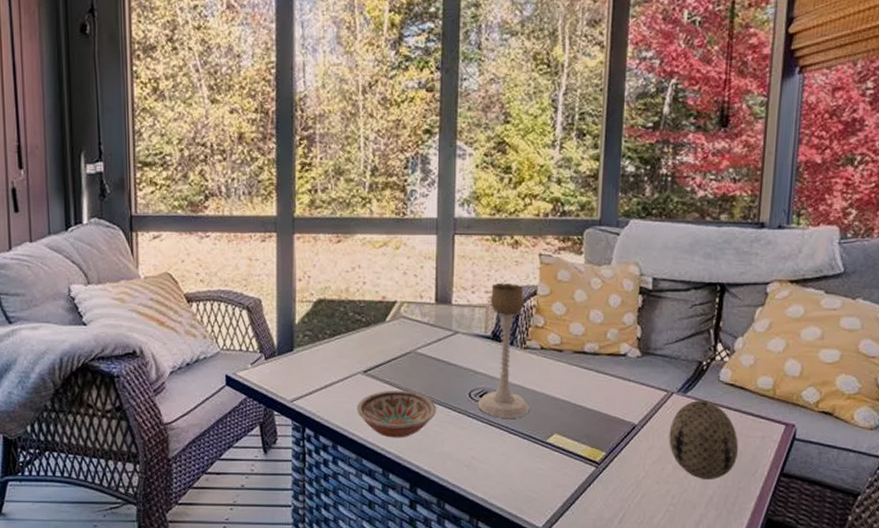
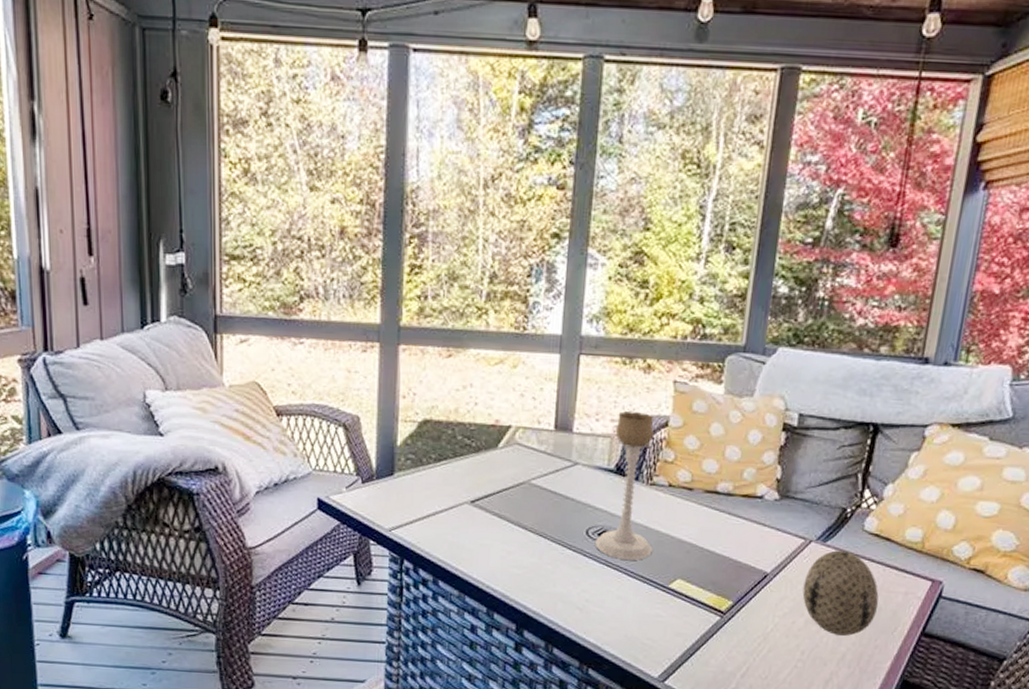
bowl: present [356,390,437,438] -> none [461,523,550,576]

